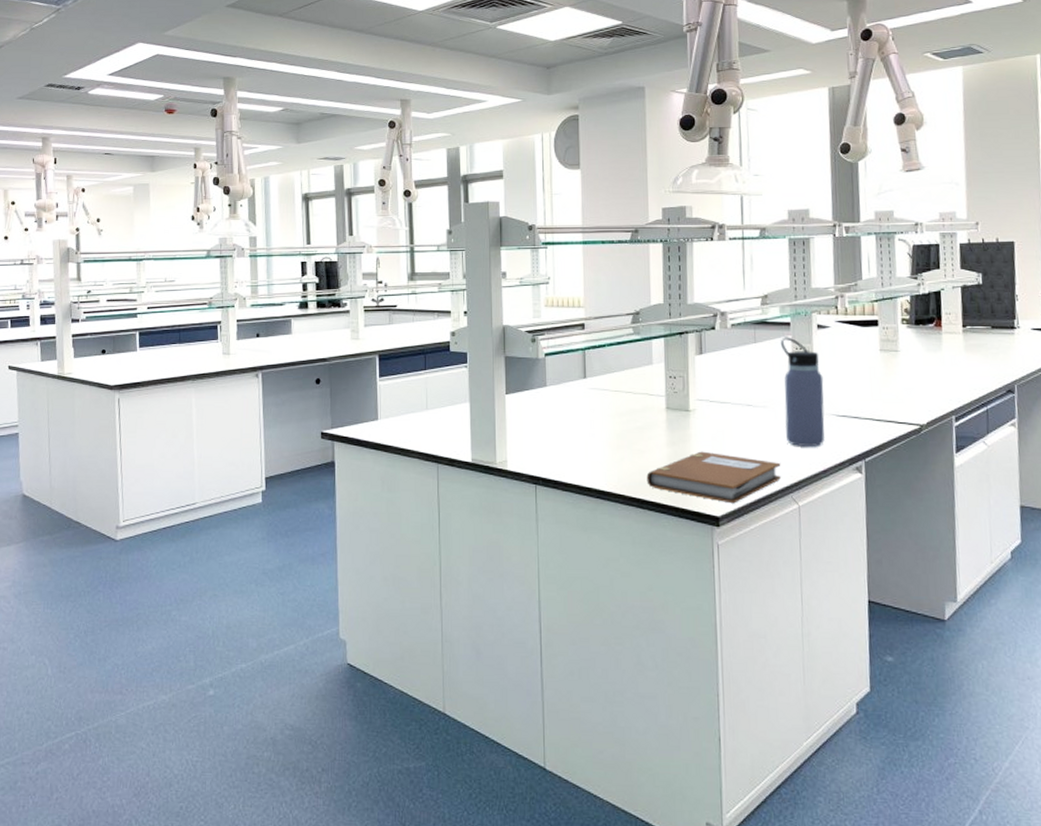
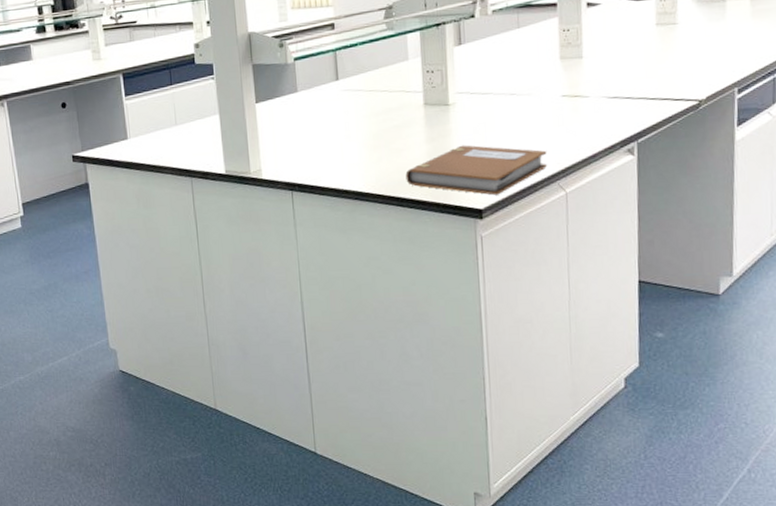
water bottle: present [781,337,826,447] -> none [547,18,595,133]

